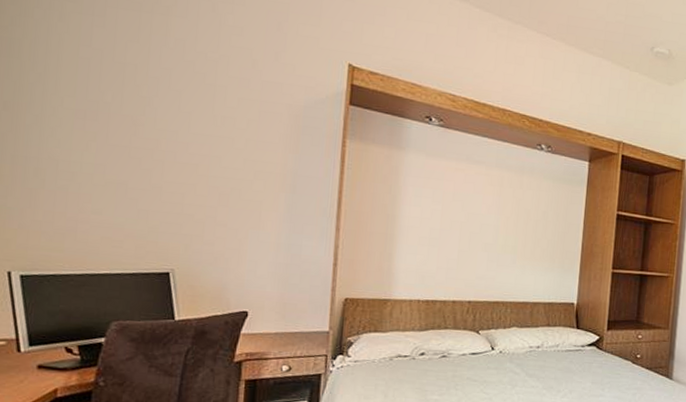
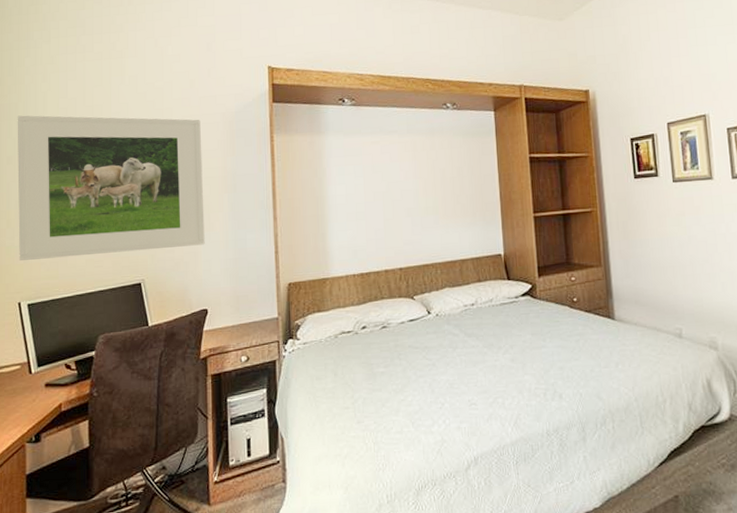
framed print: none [12,54,261,244] -> present [17,115,205,261]

